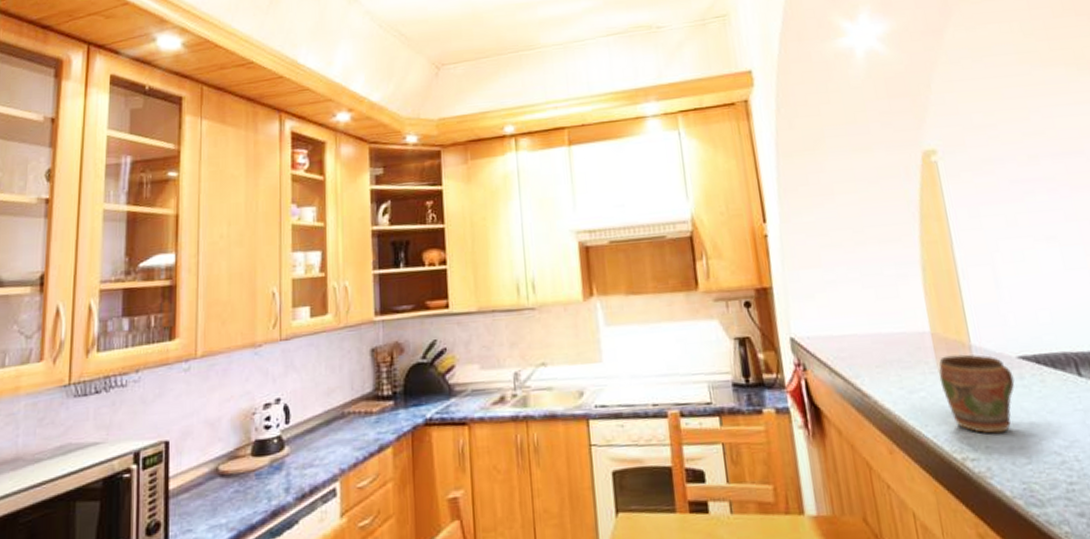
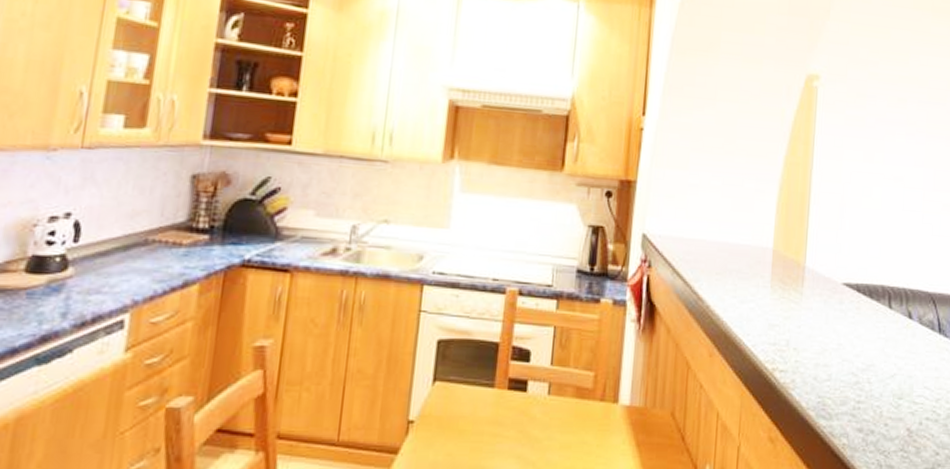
mug: present [938,354,1015,434] -> none [770,273,835,350]

